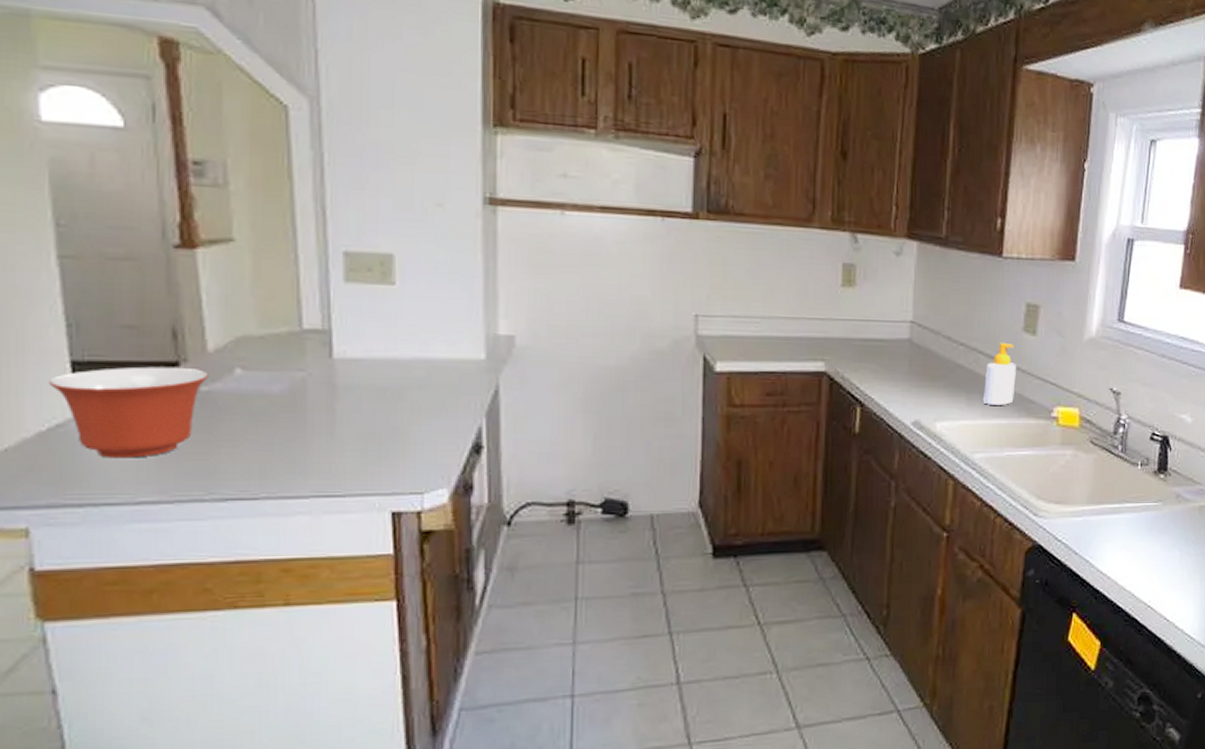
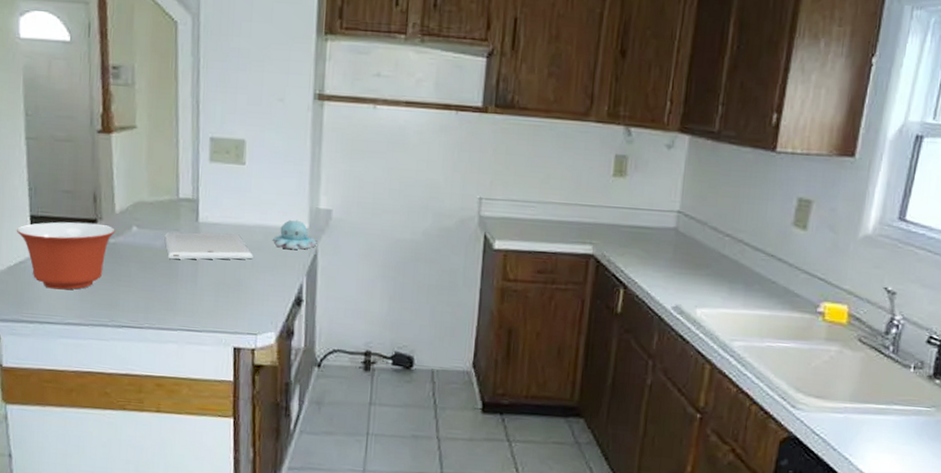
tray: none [284,370,413,408] -> present [164,232,253,260]
candle: none [439,349,498,385] -> present [273,219,317,250]
soap bottle: present [983,342,1016,405] -> none [746,235,783,297]

